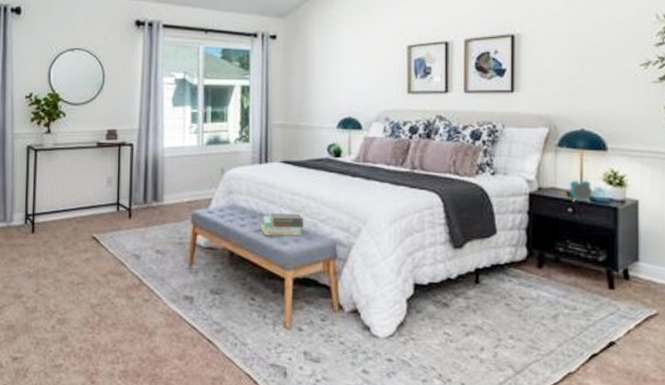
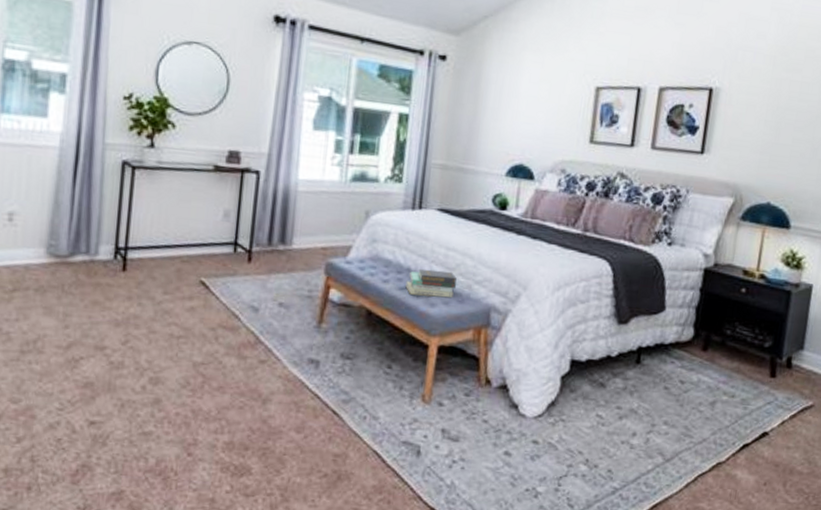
alarm clock: present [569,176,593,203] -> none [745,254,770,284]

